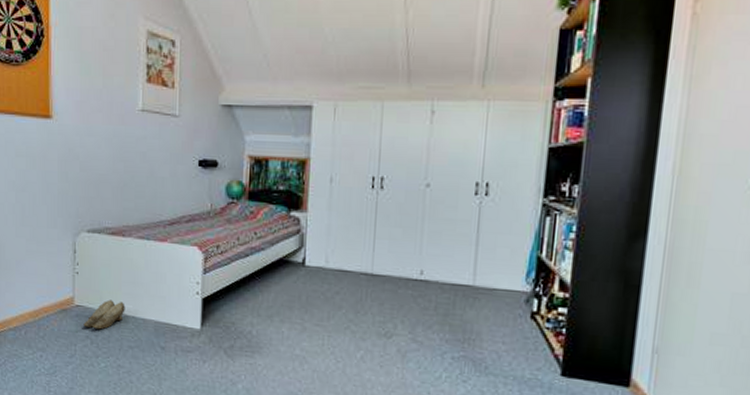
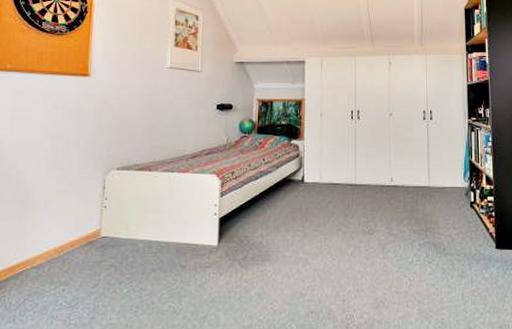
slippers: present [83,299,125,330] -> none [108,228,150,257]

